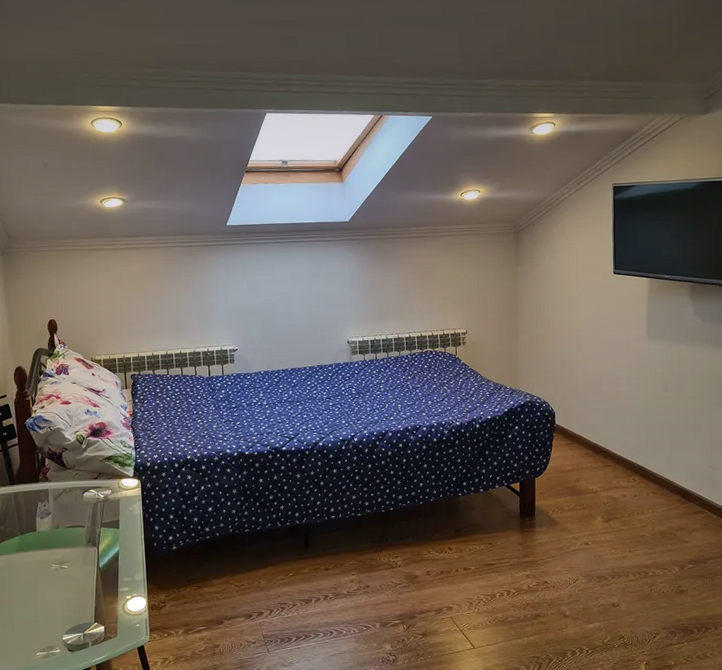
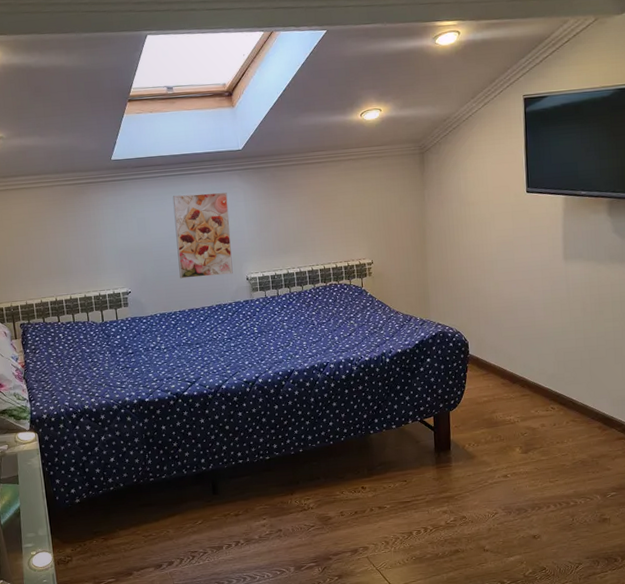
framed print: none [281,260,335,339] -> present [172,192,233,279]

